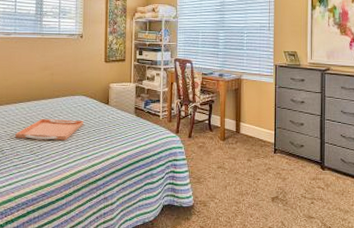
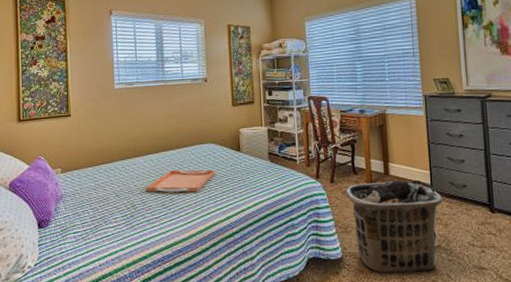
clothes hamper: none [201,138,283,220] -> present [346,179,442,273]

